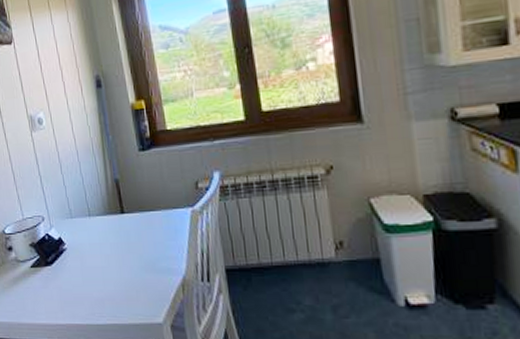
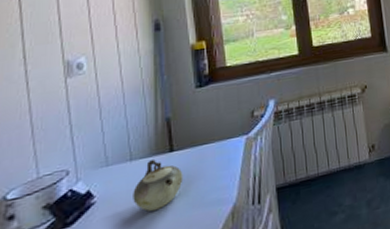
teapot: none [94,217,135,266] -> present [133,158,183,212]

